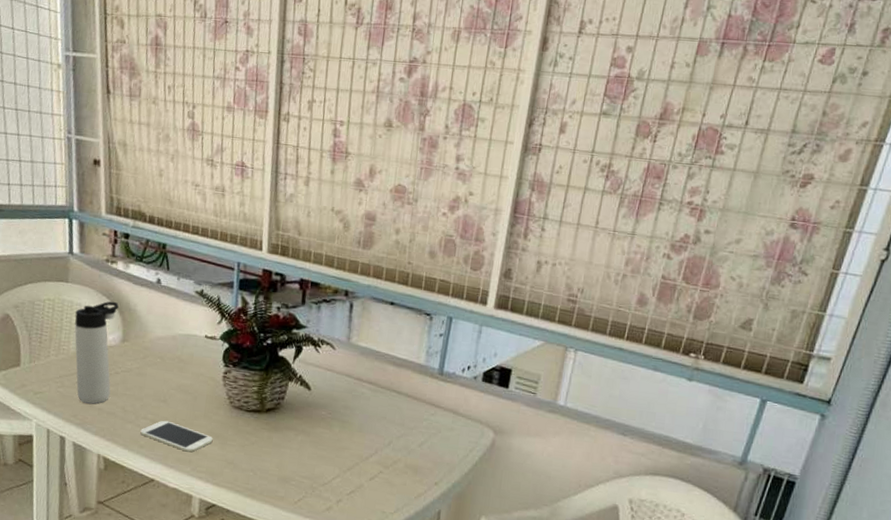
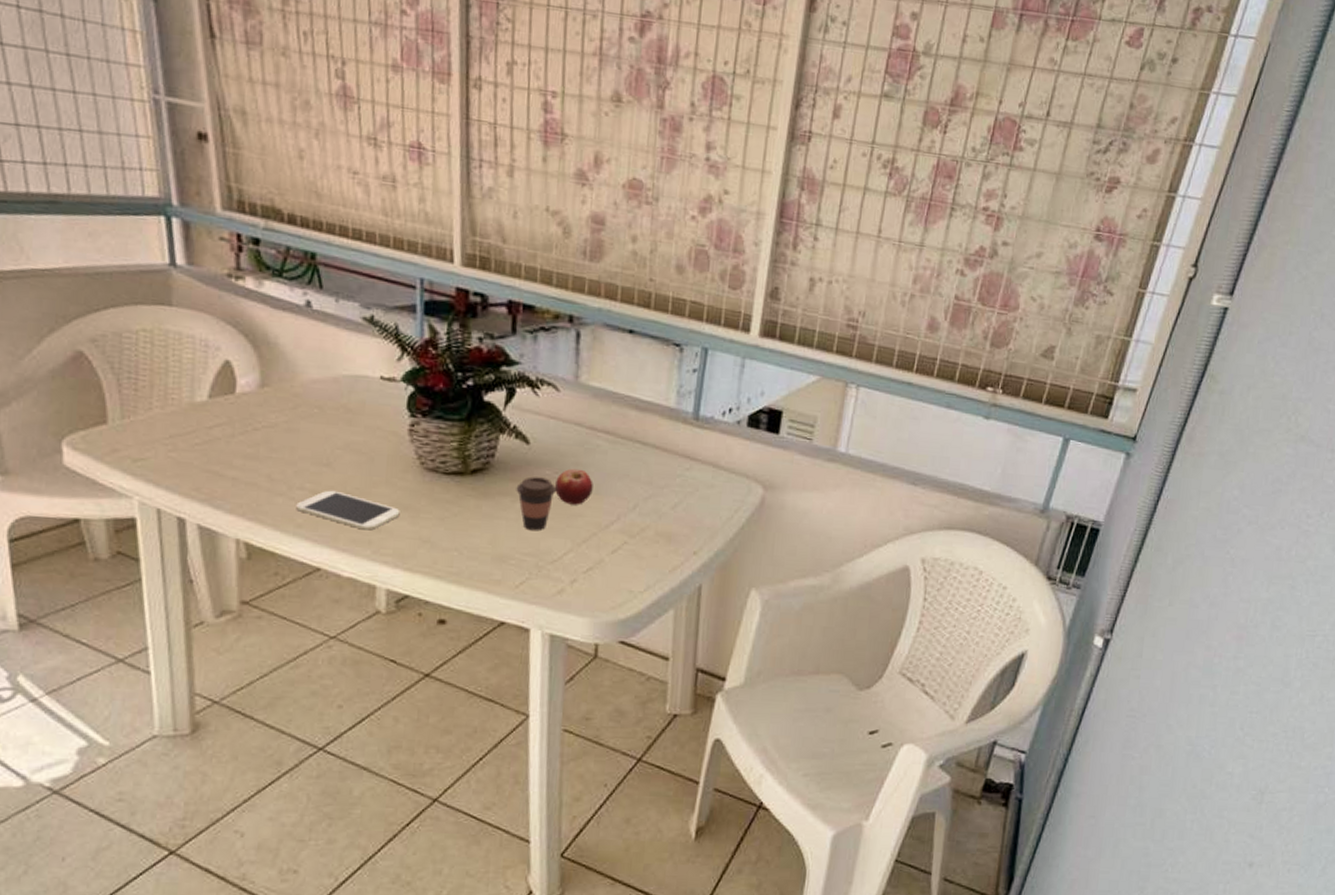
thermos bottle: present [74,301,119,404] -> none [186,331,252,472]
coffee cup: none [299,416,330,459] -> present [516,477,557,531]
fruit: none [328,410,358,440] -> present [554,468,593,505]

